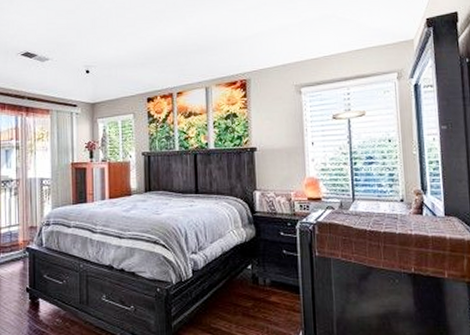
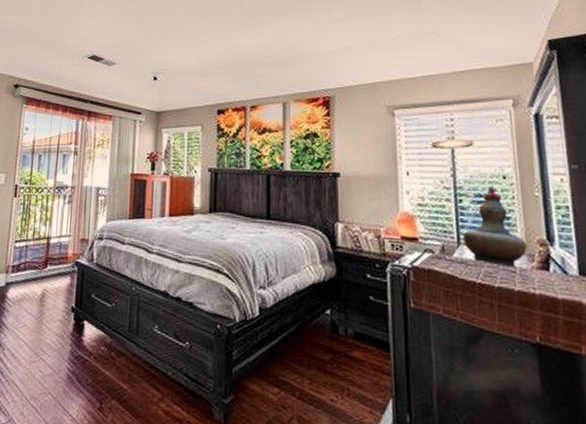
decorative vase: none [356,148,406,215] -> present [462,186,527,268]

